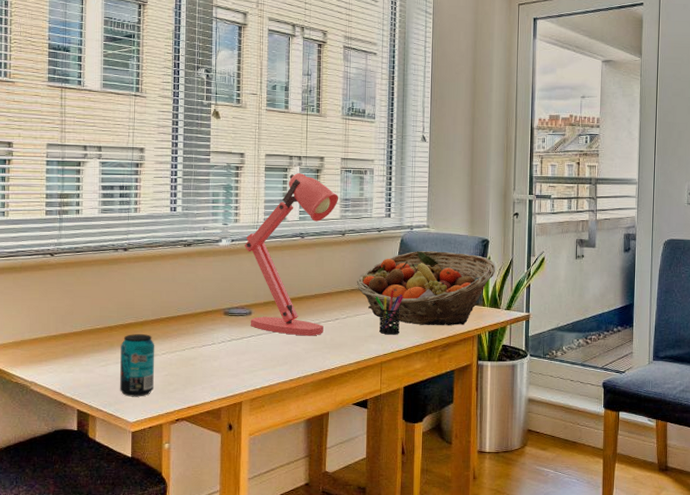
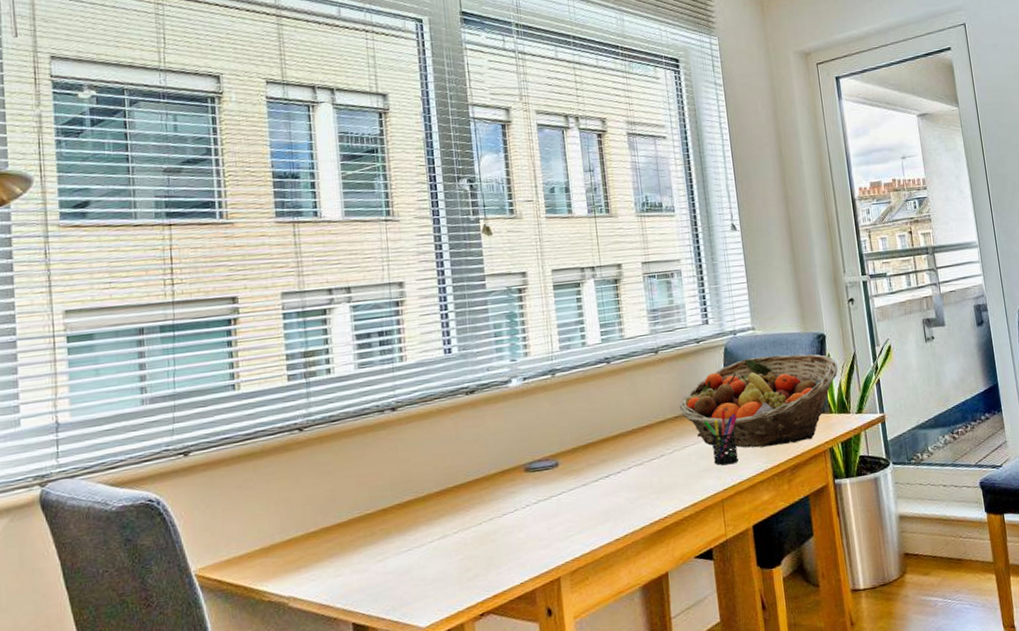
beverage can: present [120,334,155,397] -> none [400,511,448,595]
desk lamp: present [244,173,339,336] -> none [539,286,648,484]

